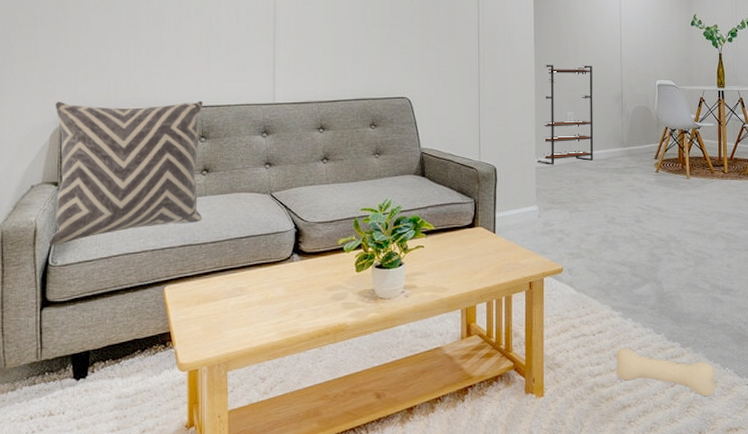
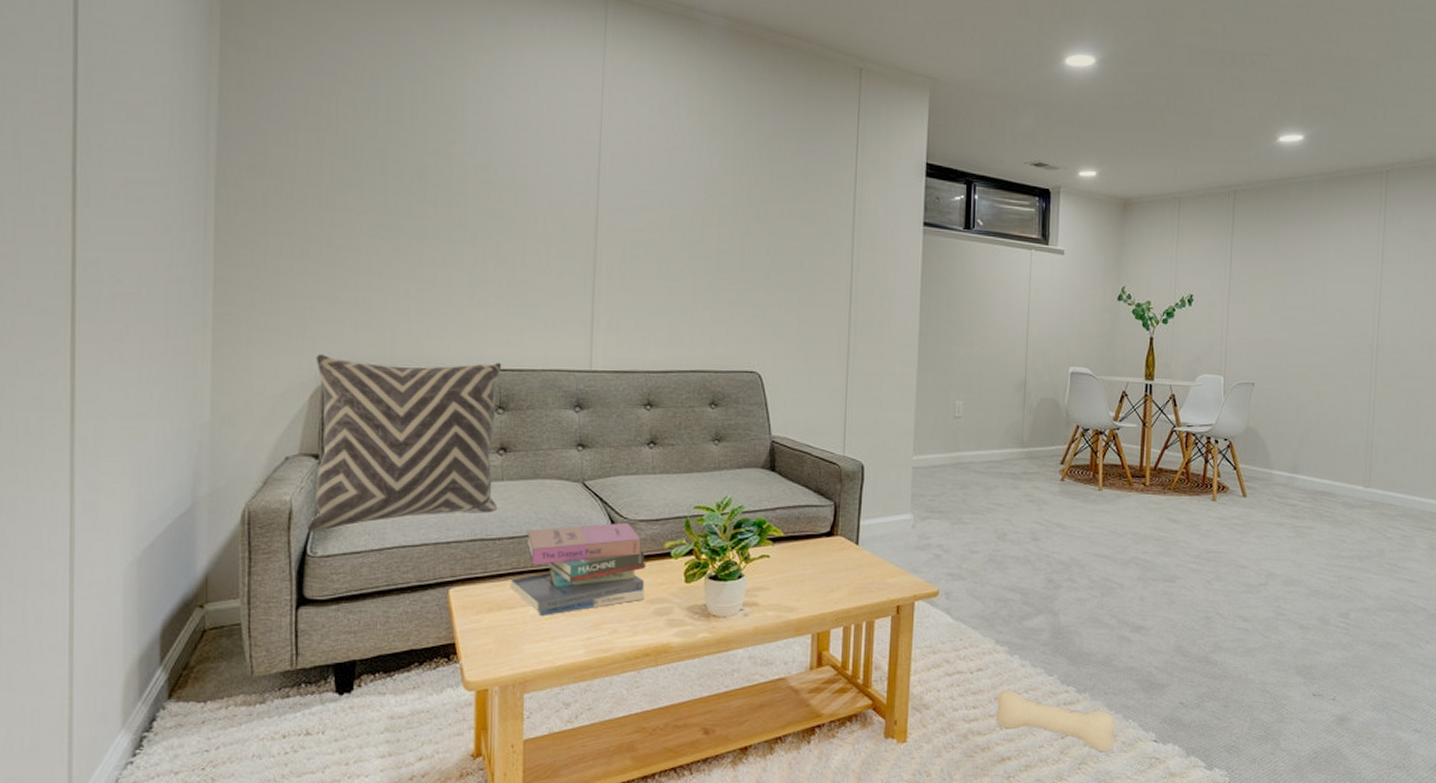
books: none [214,224,323,306] -> present [510,522,645,617]
bookshelf: present [537,64,594,165] -> none [914,340,991,465]

